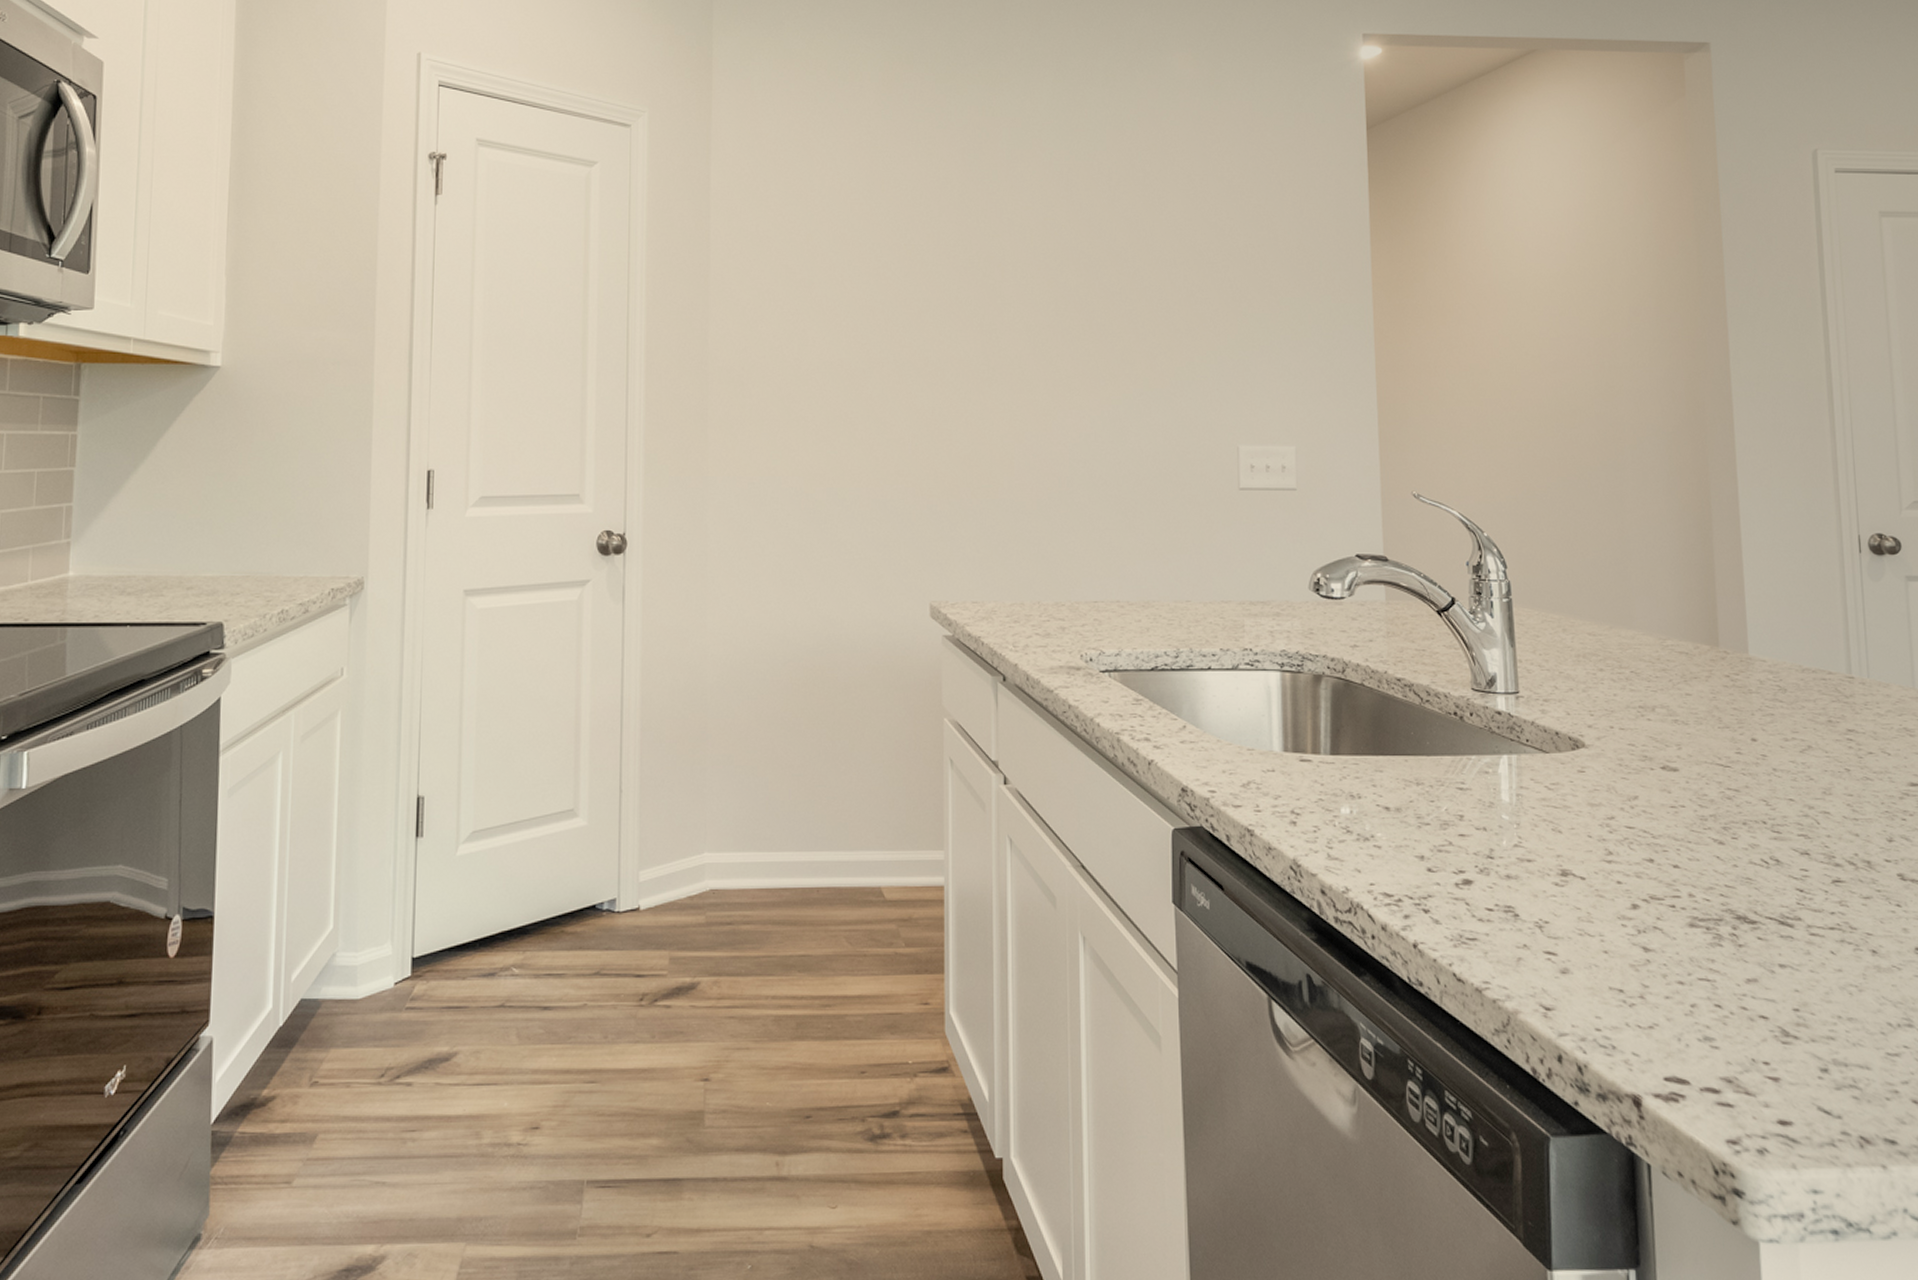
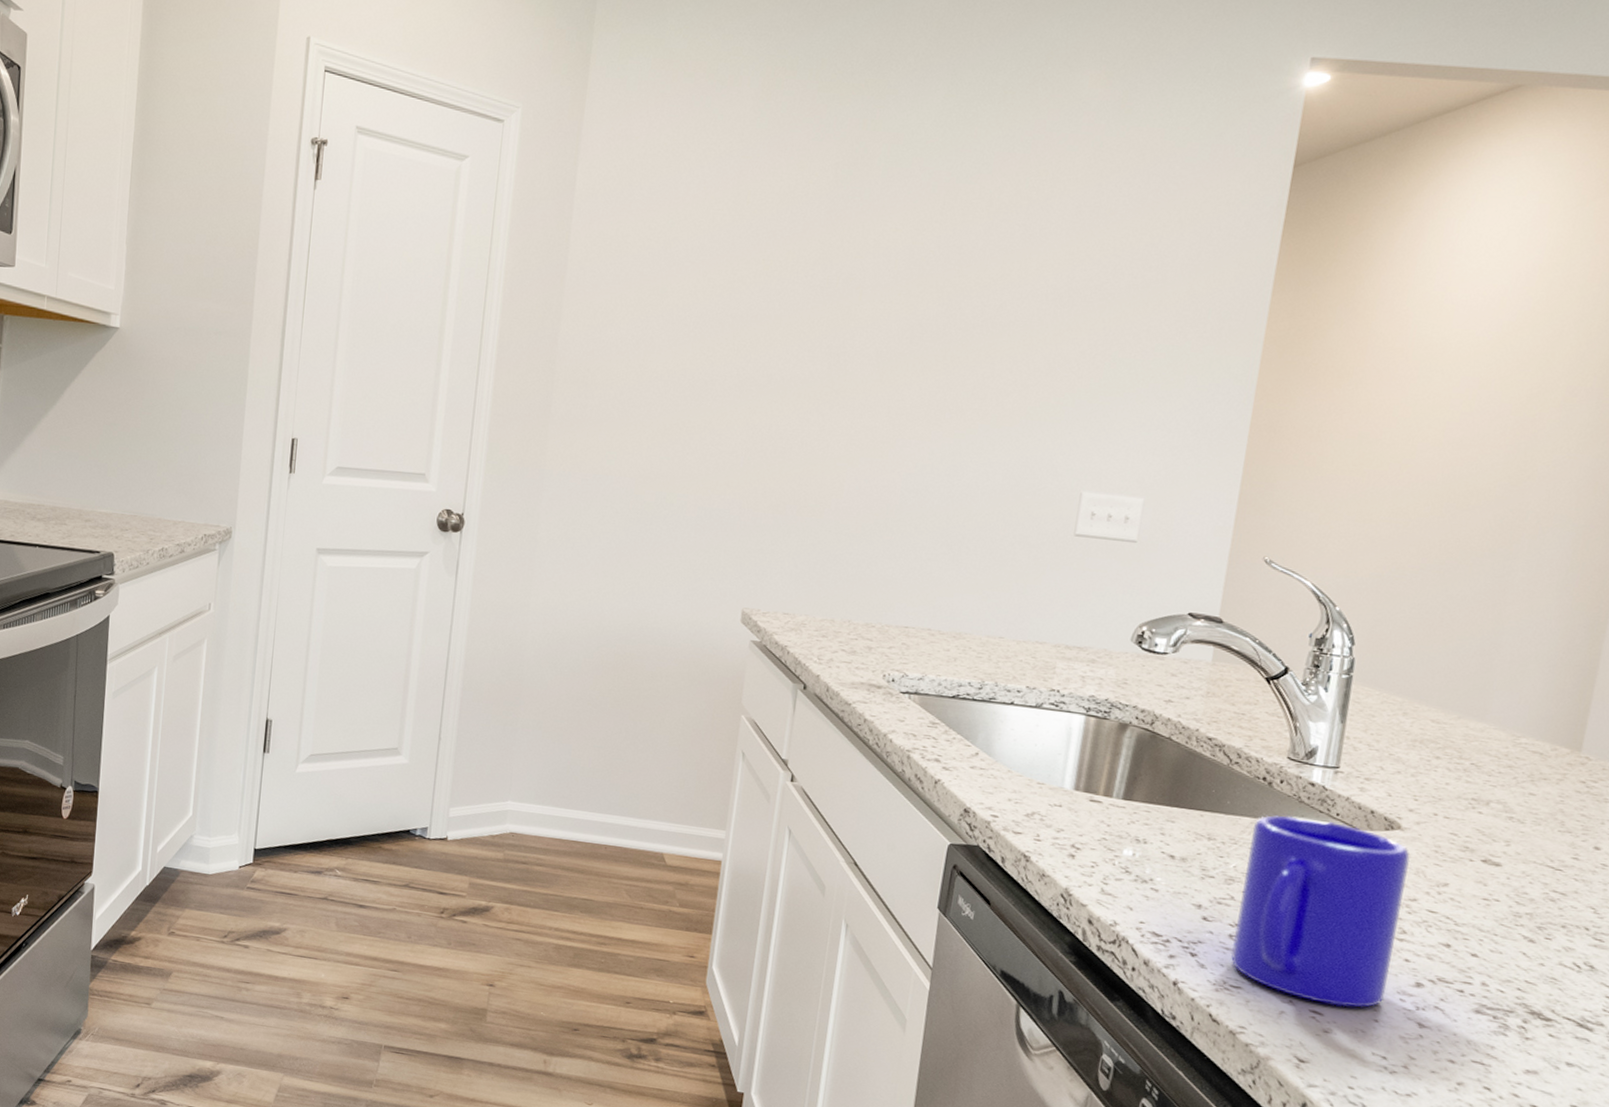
mug: none [1455,748,1608,943] -> present [1230,815,1411,1008]

